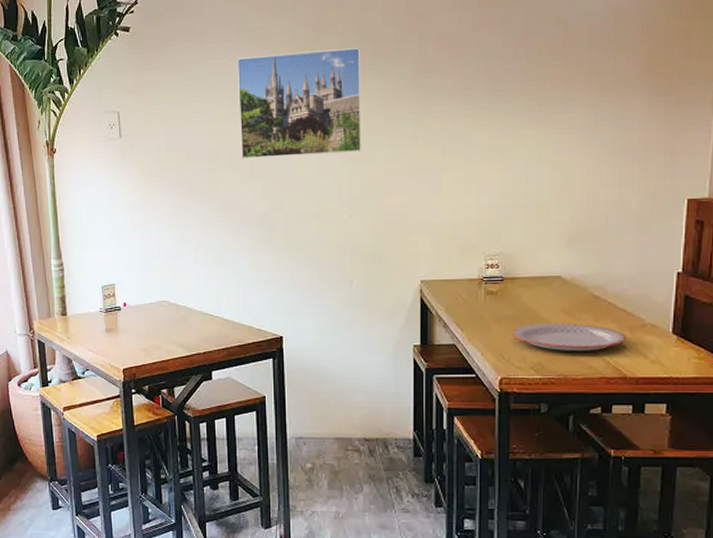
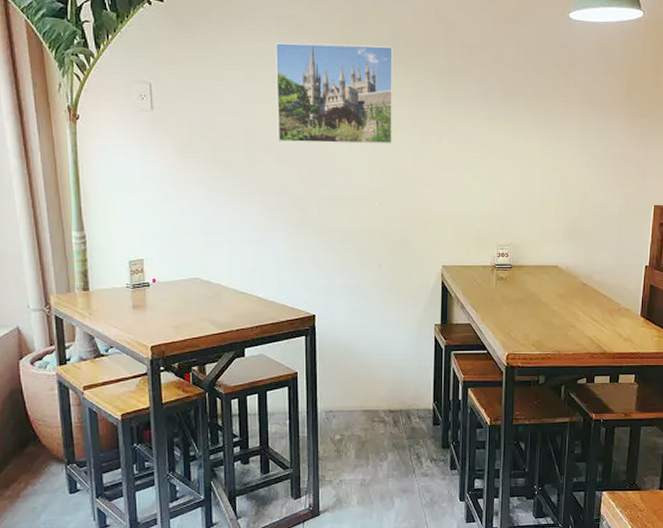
plate: present [512,323,627,351] -> none [518,306,607,330]

